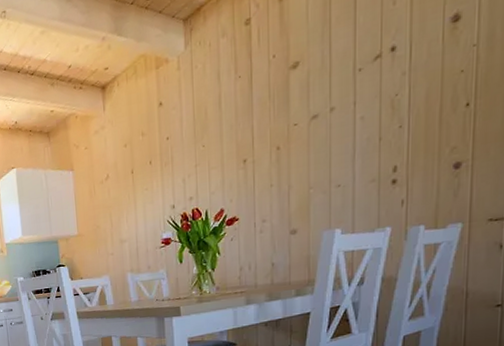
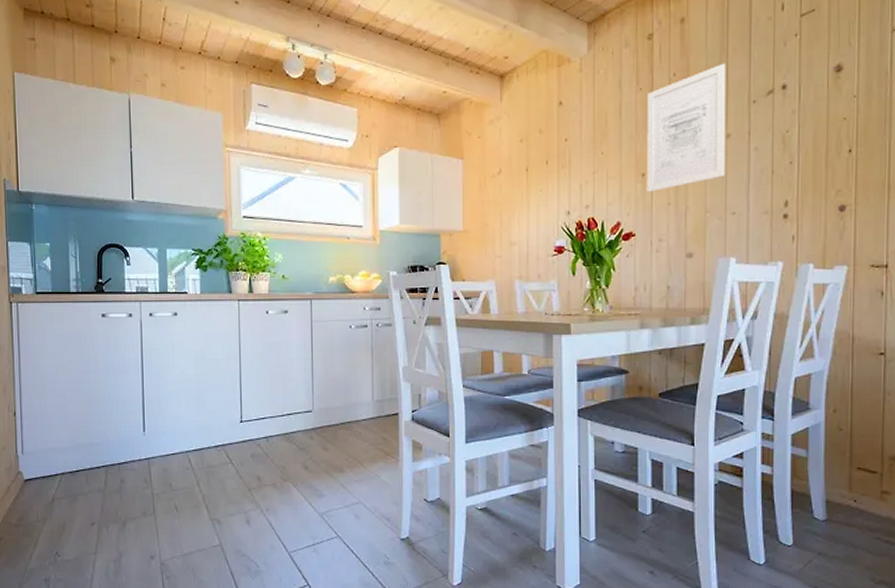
wall art: none [246,35,329,177] -> present [647,63,726,192]

